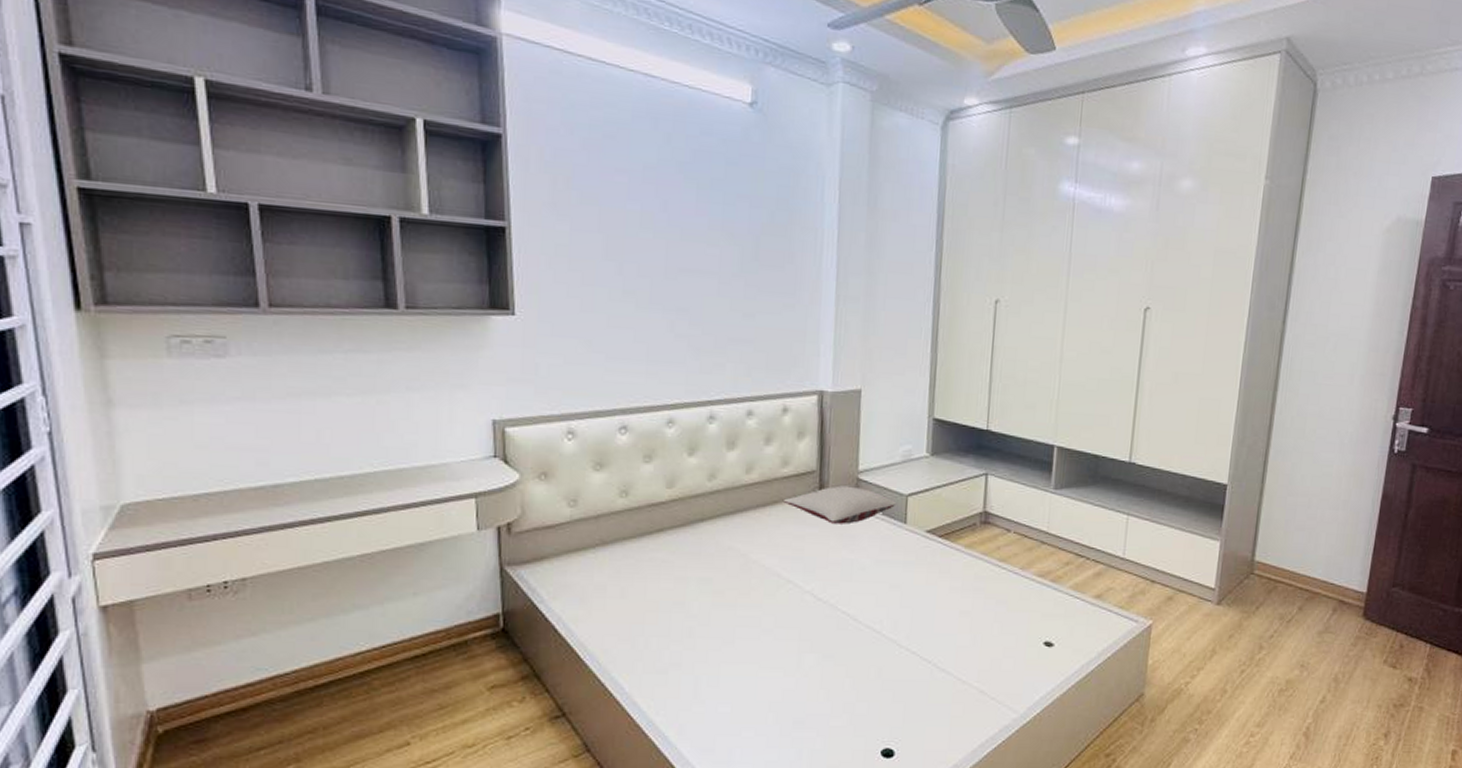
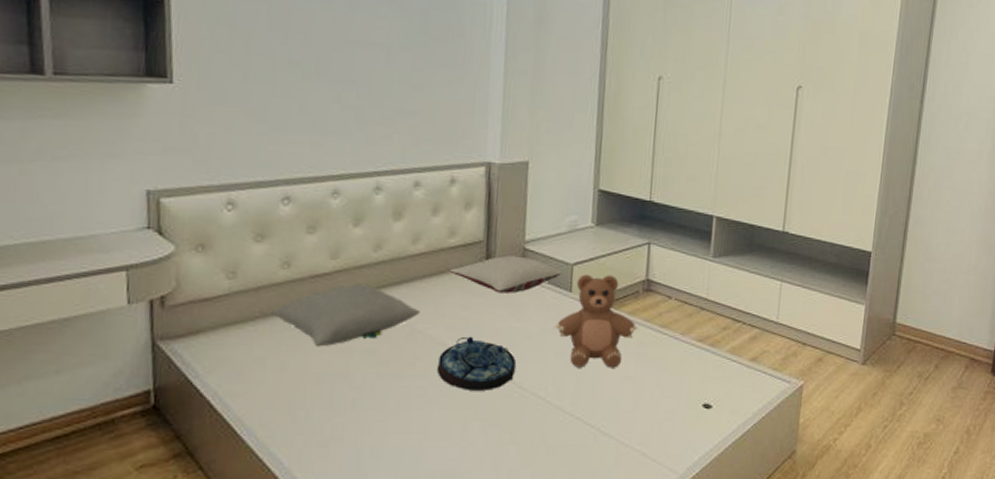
pillow: none [611,512,754,575] -> present [271,283,420,347]
serving tray: none [771,567,851,622] -> present [436,336,517,391]
teddy bear: none [889,505,975,603] -> present [555,274,638,368]

